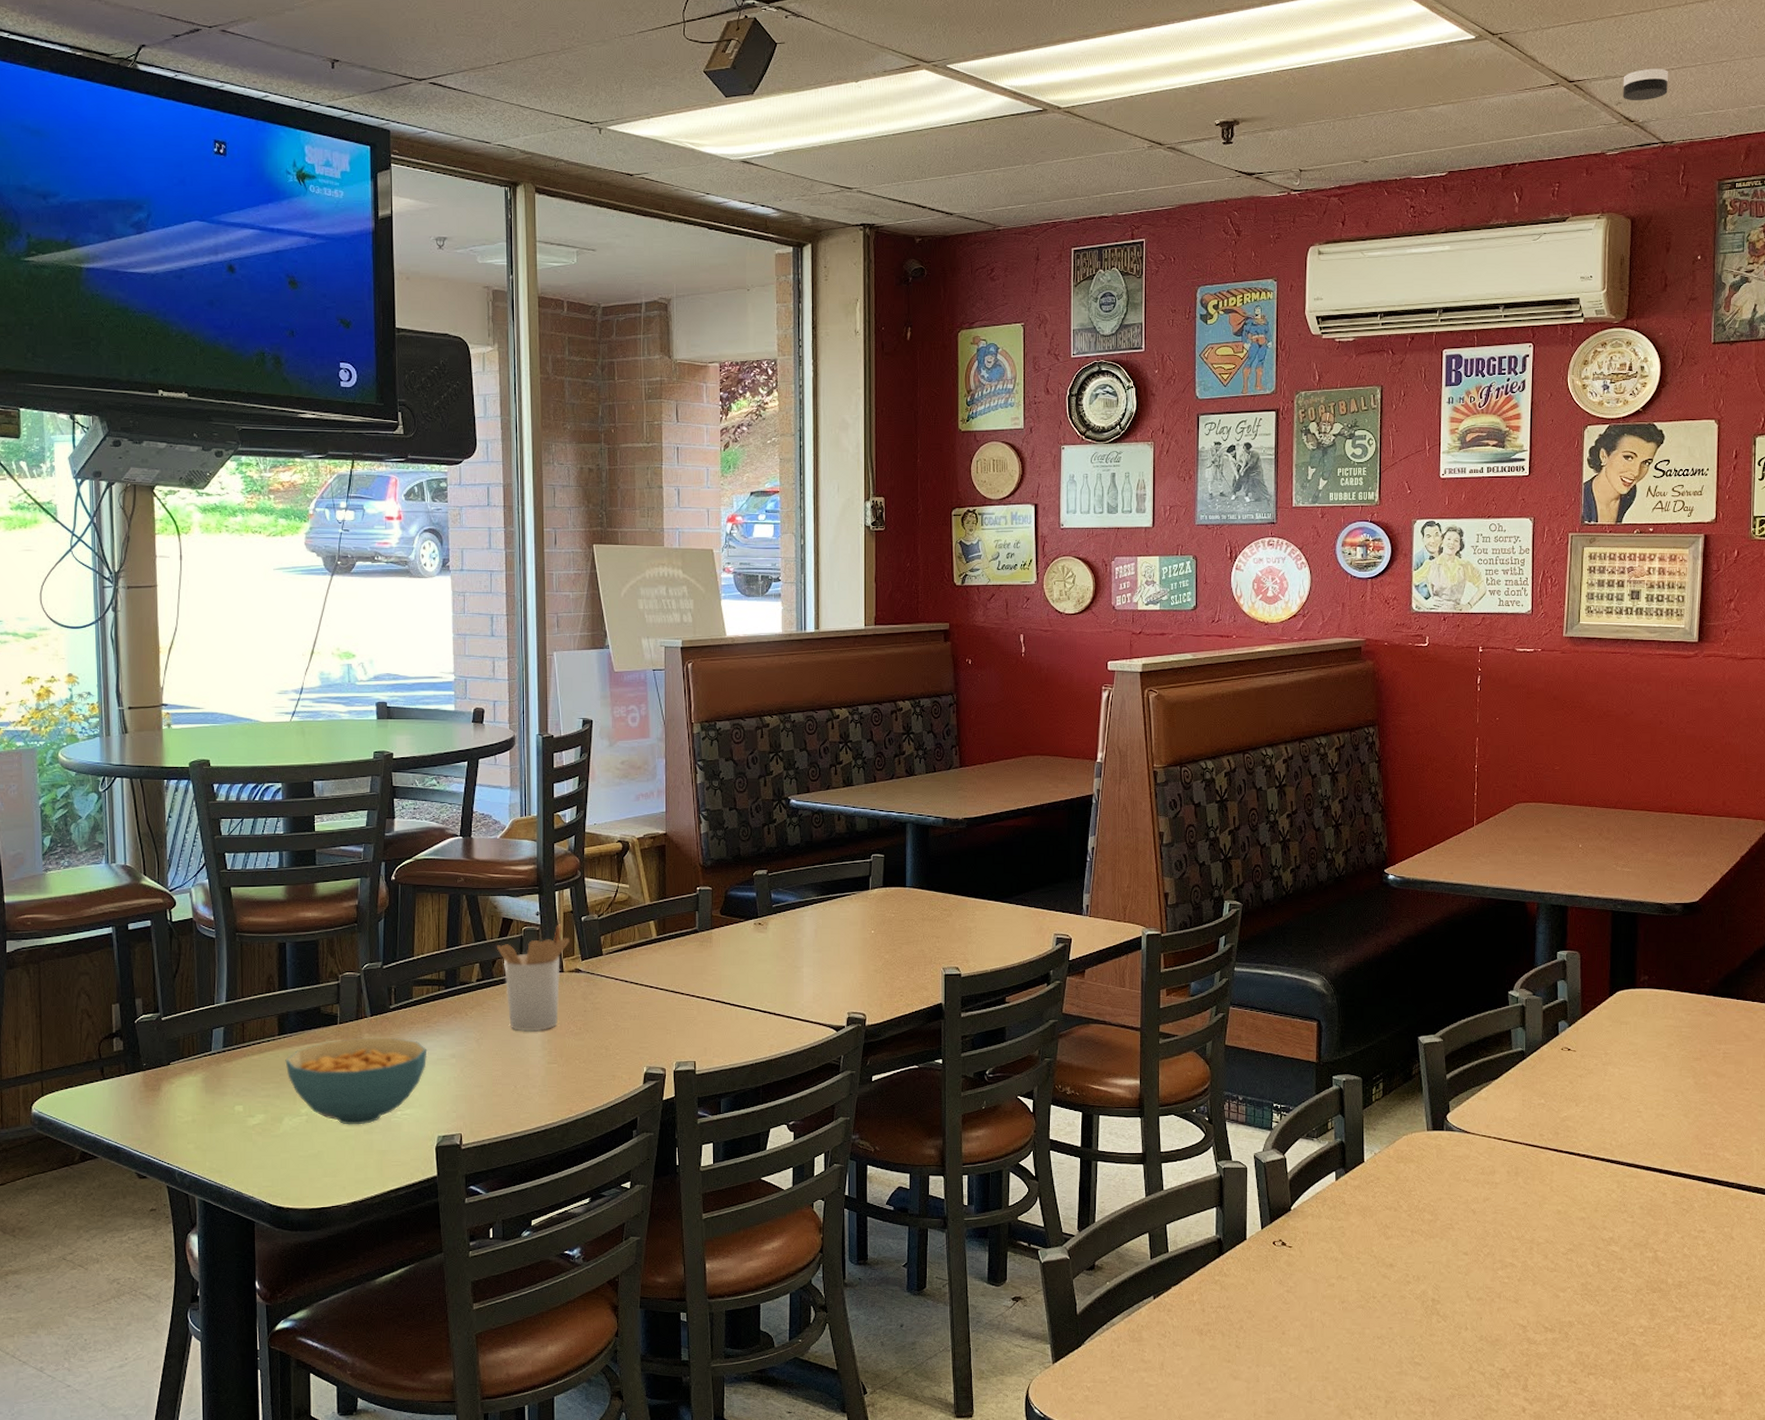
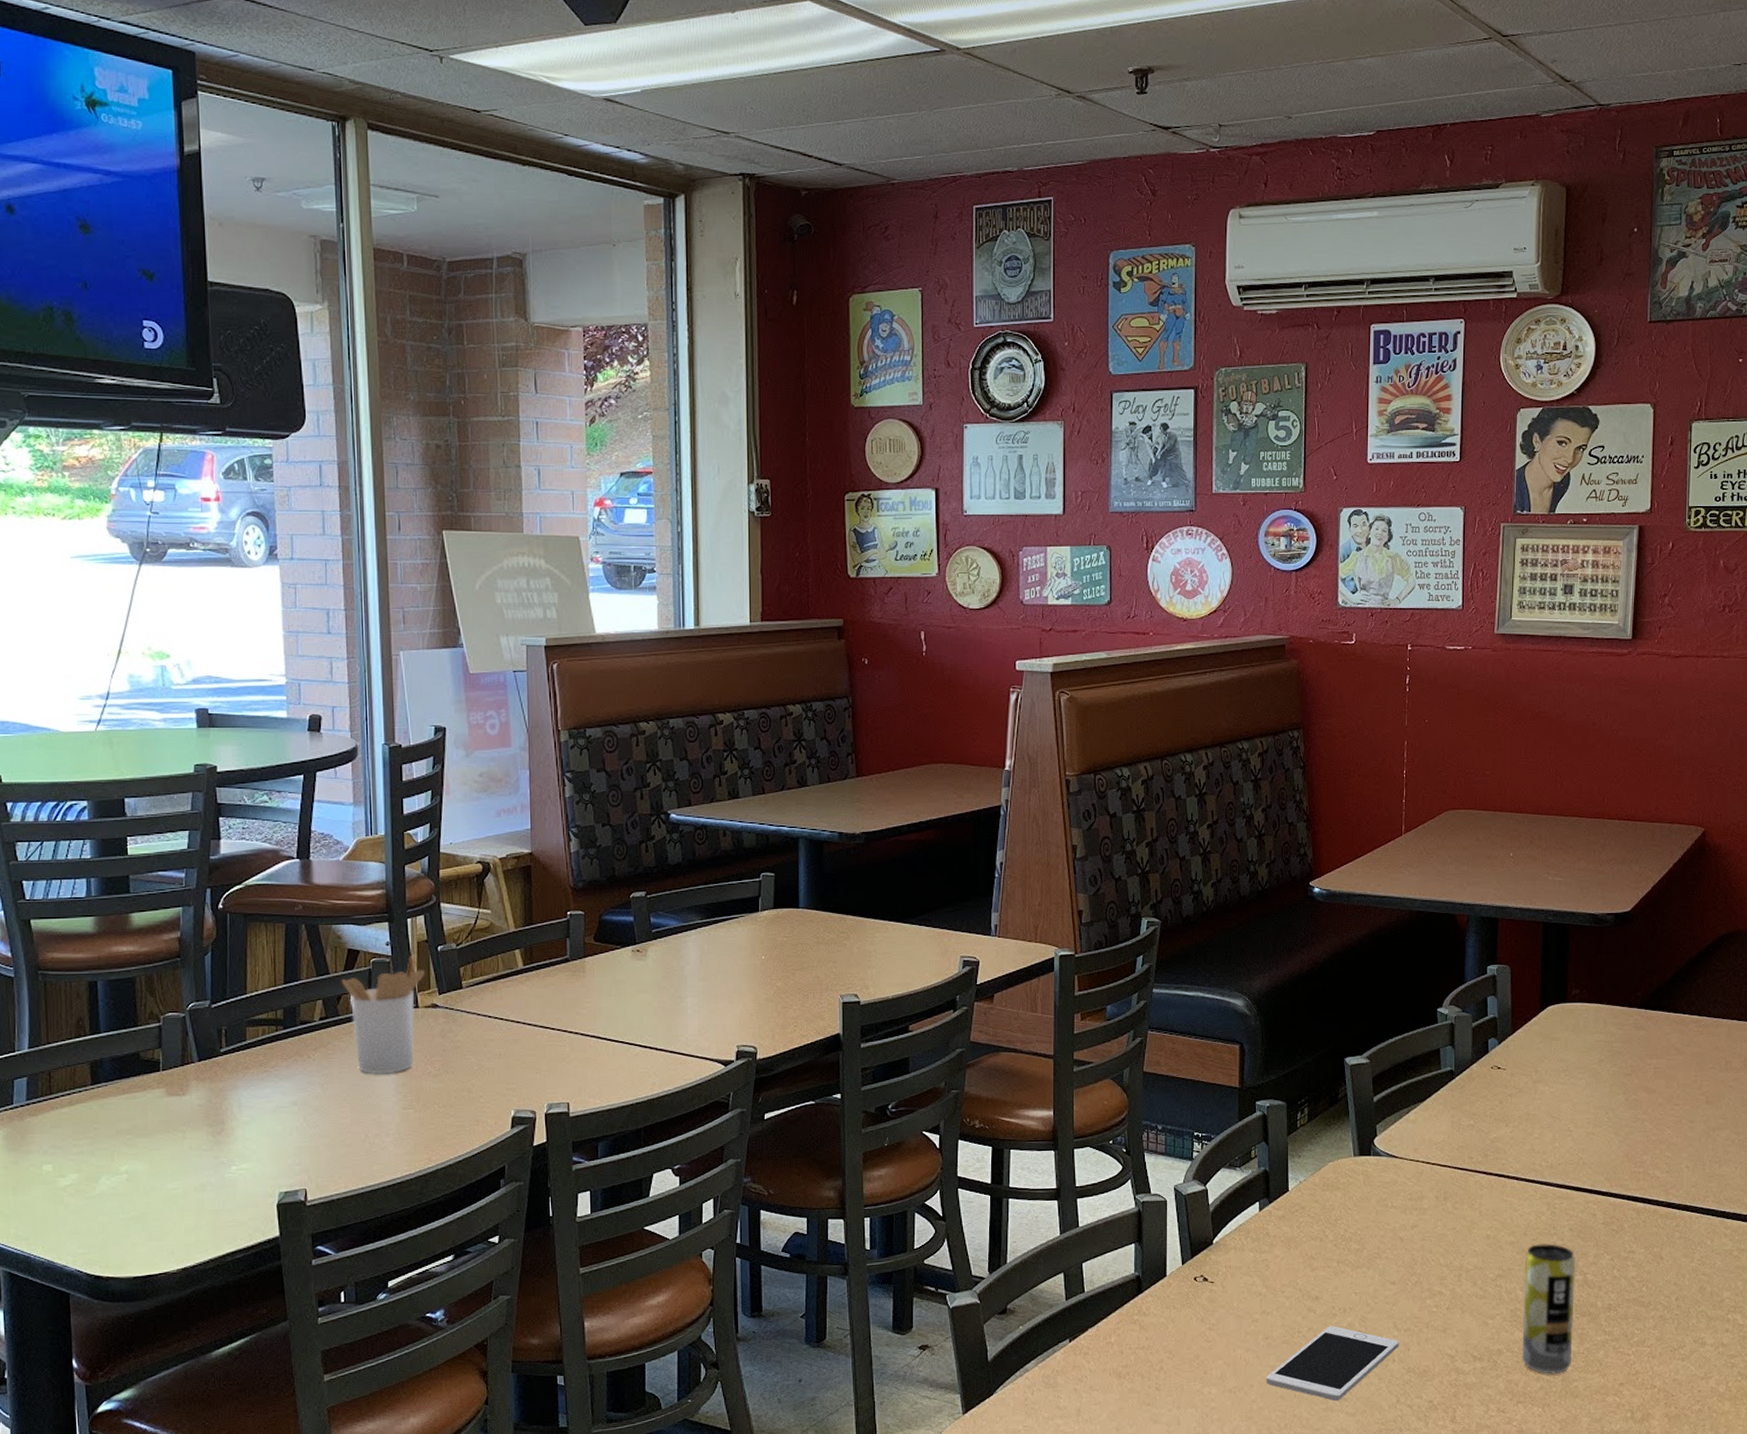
cereal bowl: present [285,1038,428,1125] -> none [100,1085,265,1183]
cell phone: none [1342,1293,1472,1365] -> present [1266,1326,1399,1401]
beverage can: none [1593,1220,1646,1348] -> present [1522,1243,1576,1374]
smoke detector: present [1623,68,1668,100] -> none [1558,24,1605,59]

